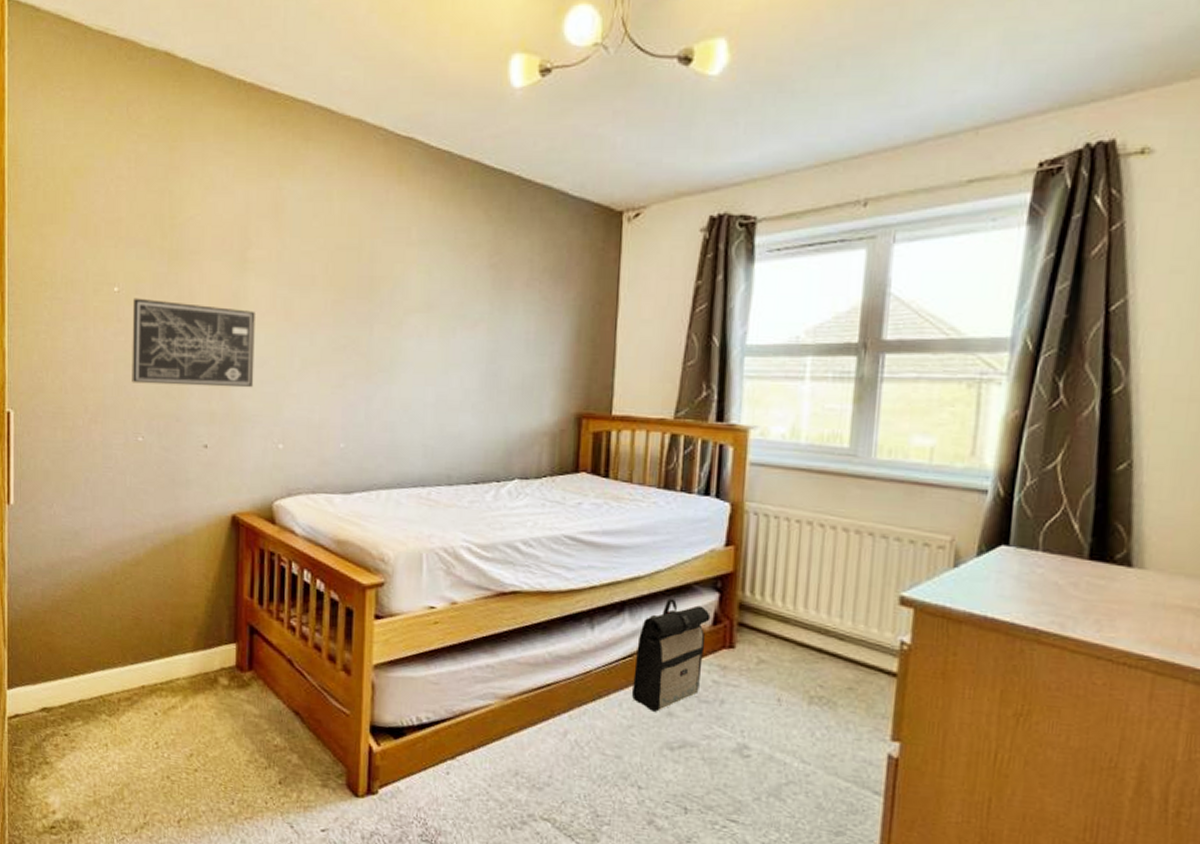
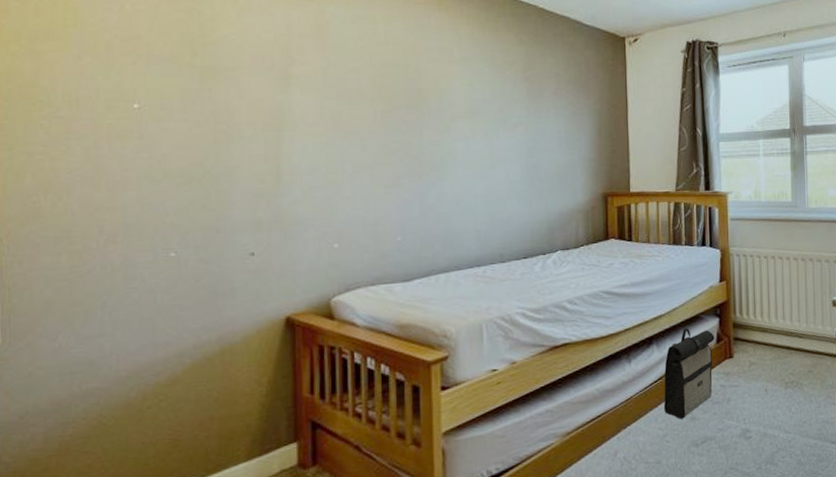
wall art: present [132,298,255,388] -> none [157,114,304,199]

